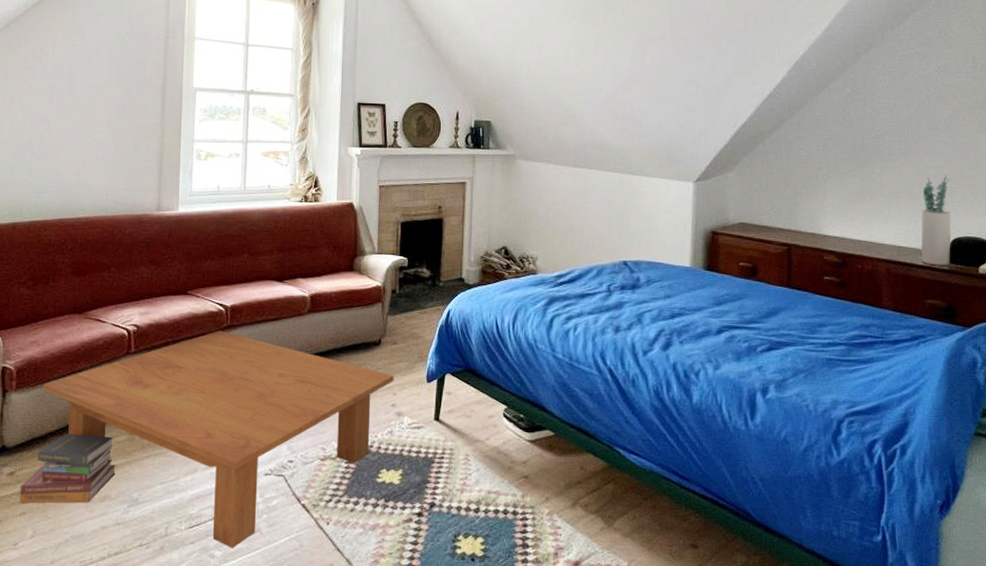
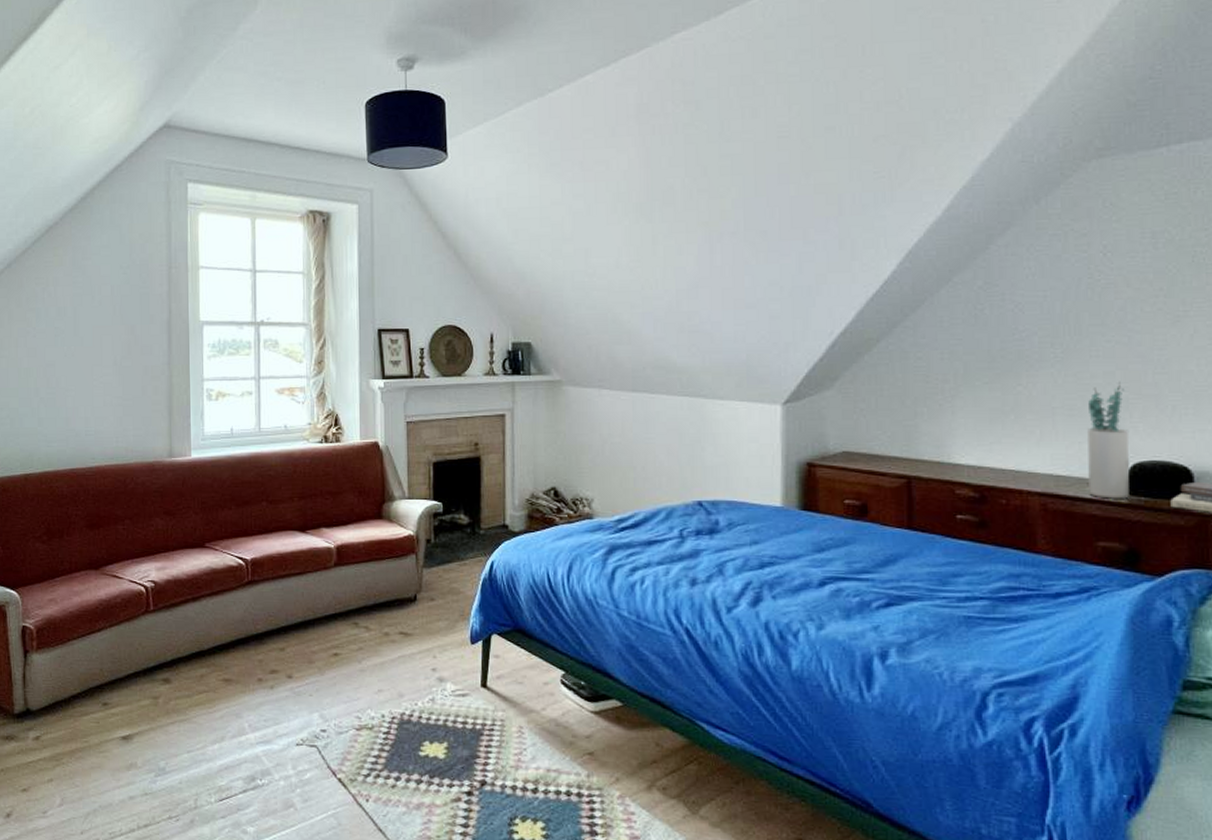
books: present [19,433,116,504] -> none [46,696,141,771]
coffee table: present [42,331,394,549] -> none [63,587,433,826]

